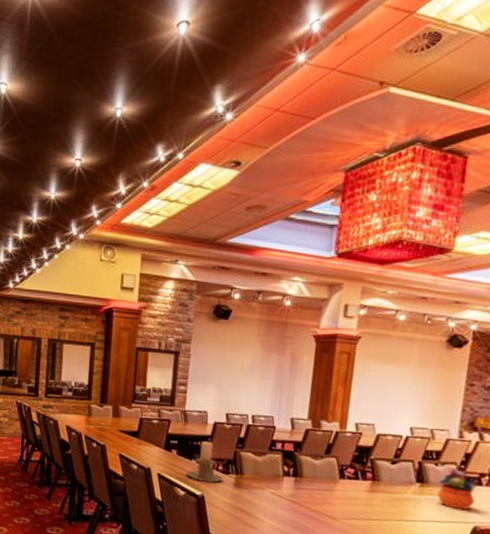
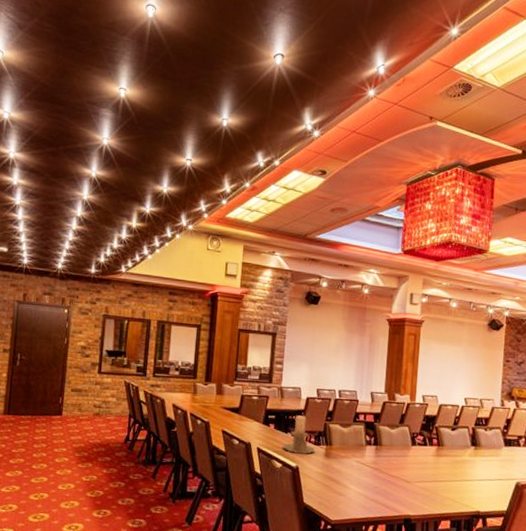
flower arrangement: present [437,468,476,510] -> none [488,432,516,468]

